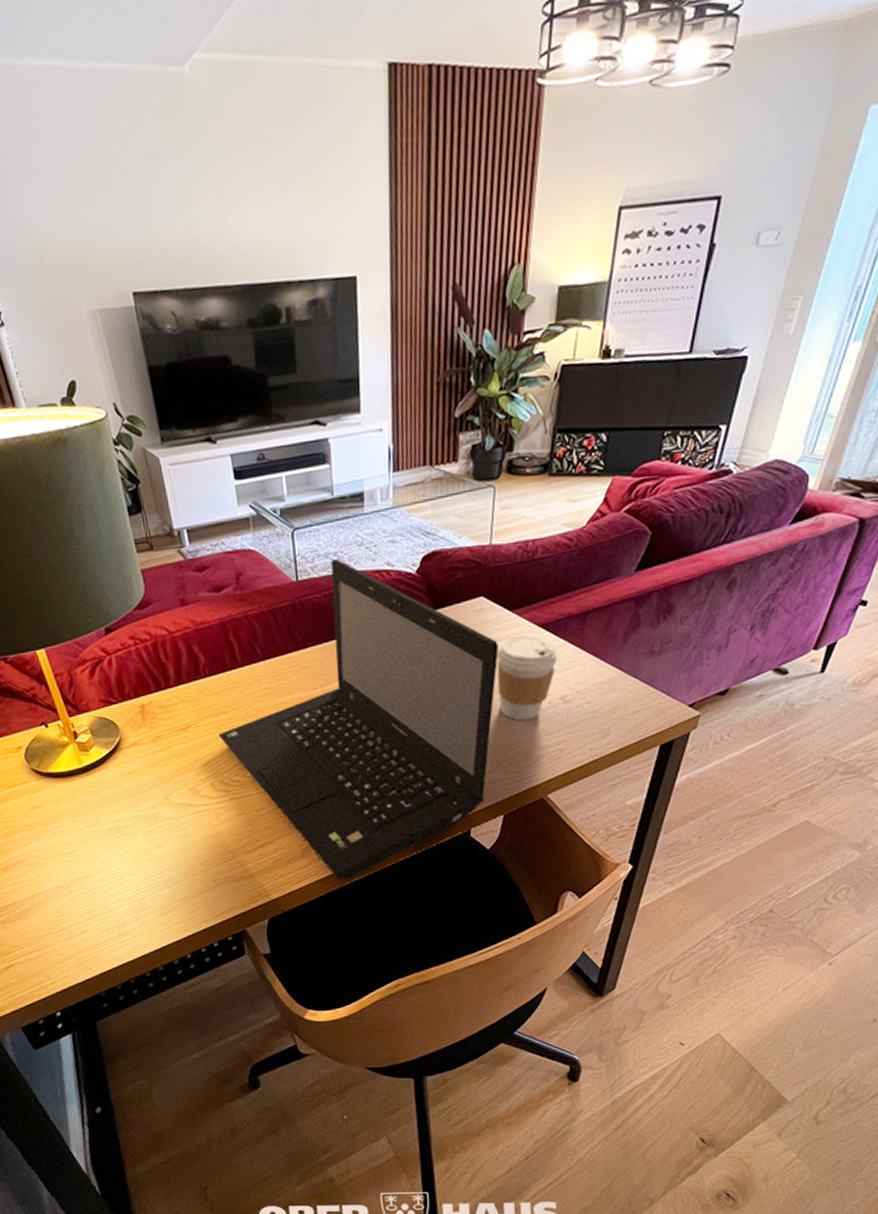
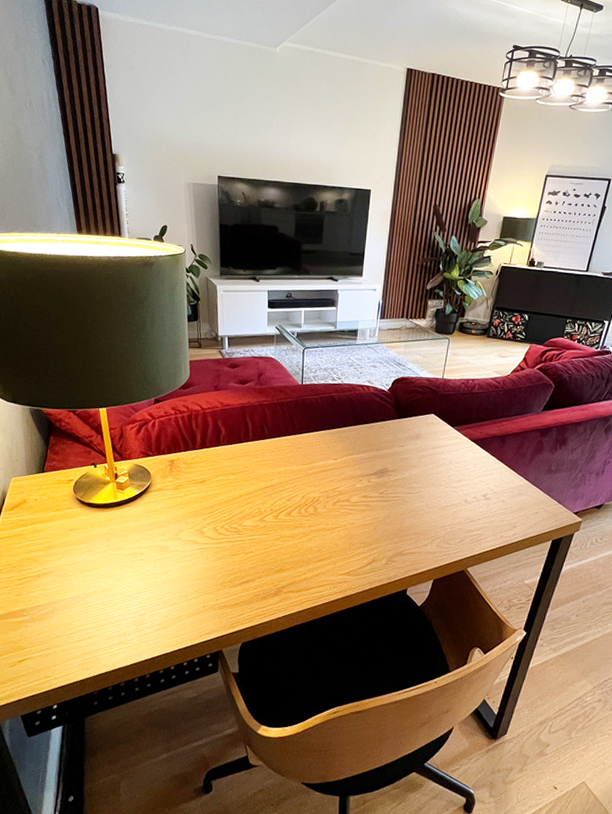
laptop: present [218,558,499,880] -> none [226,372,441,618]
coffee cup: present [497,634,558,721] -> none [437,445,484,509]

